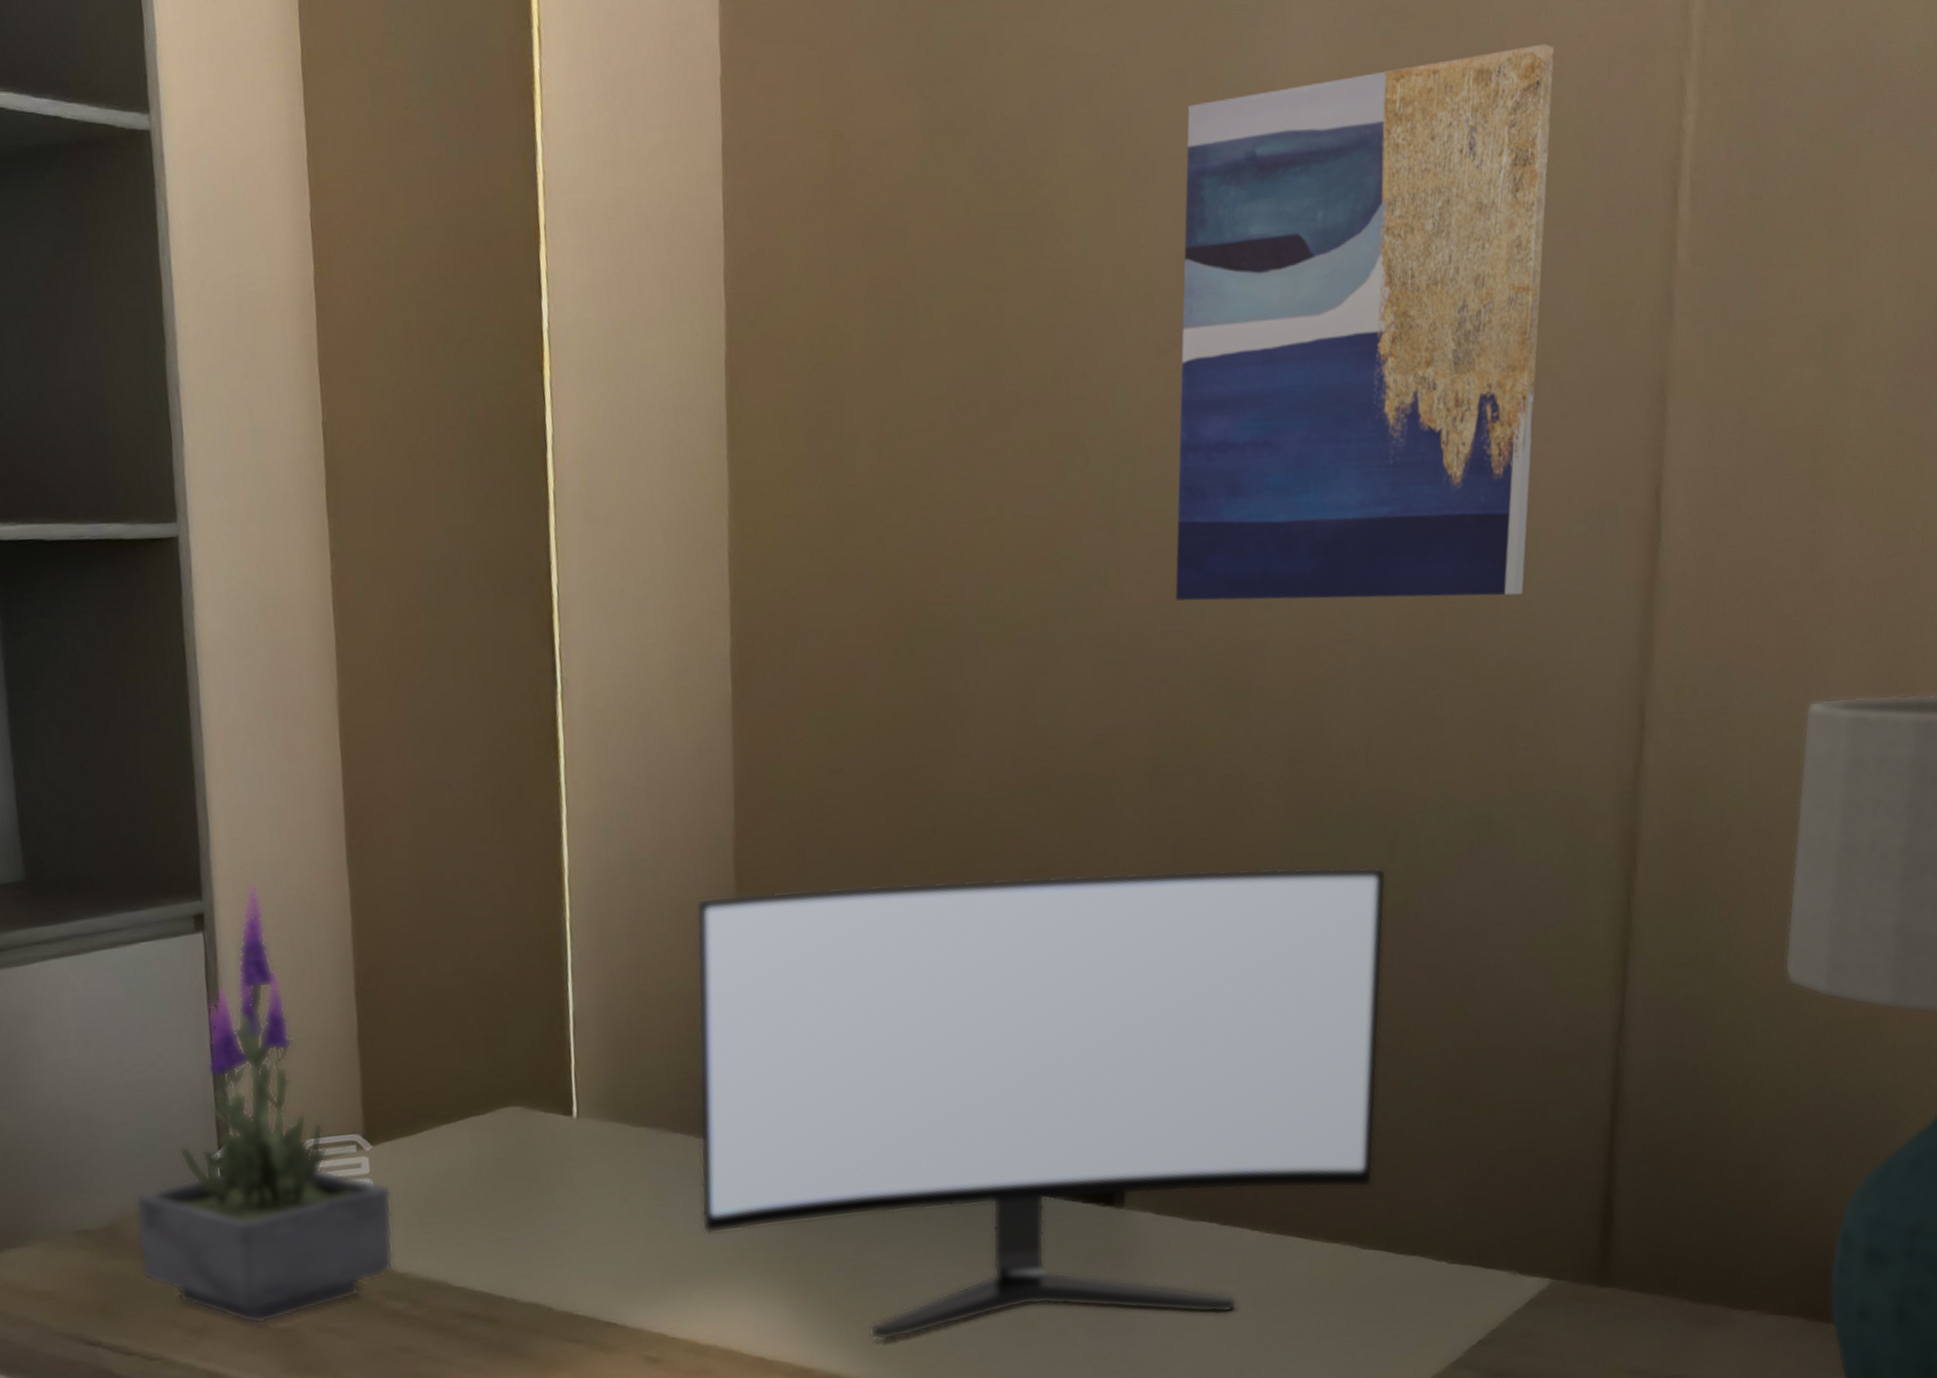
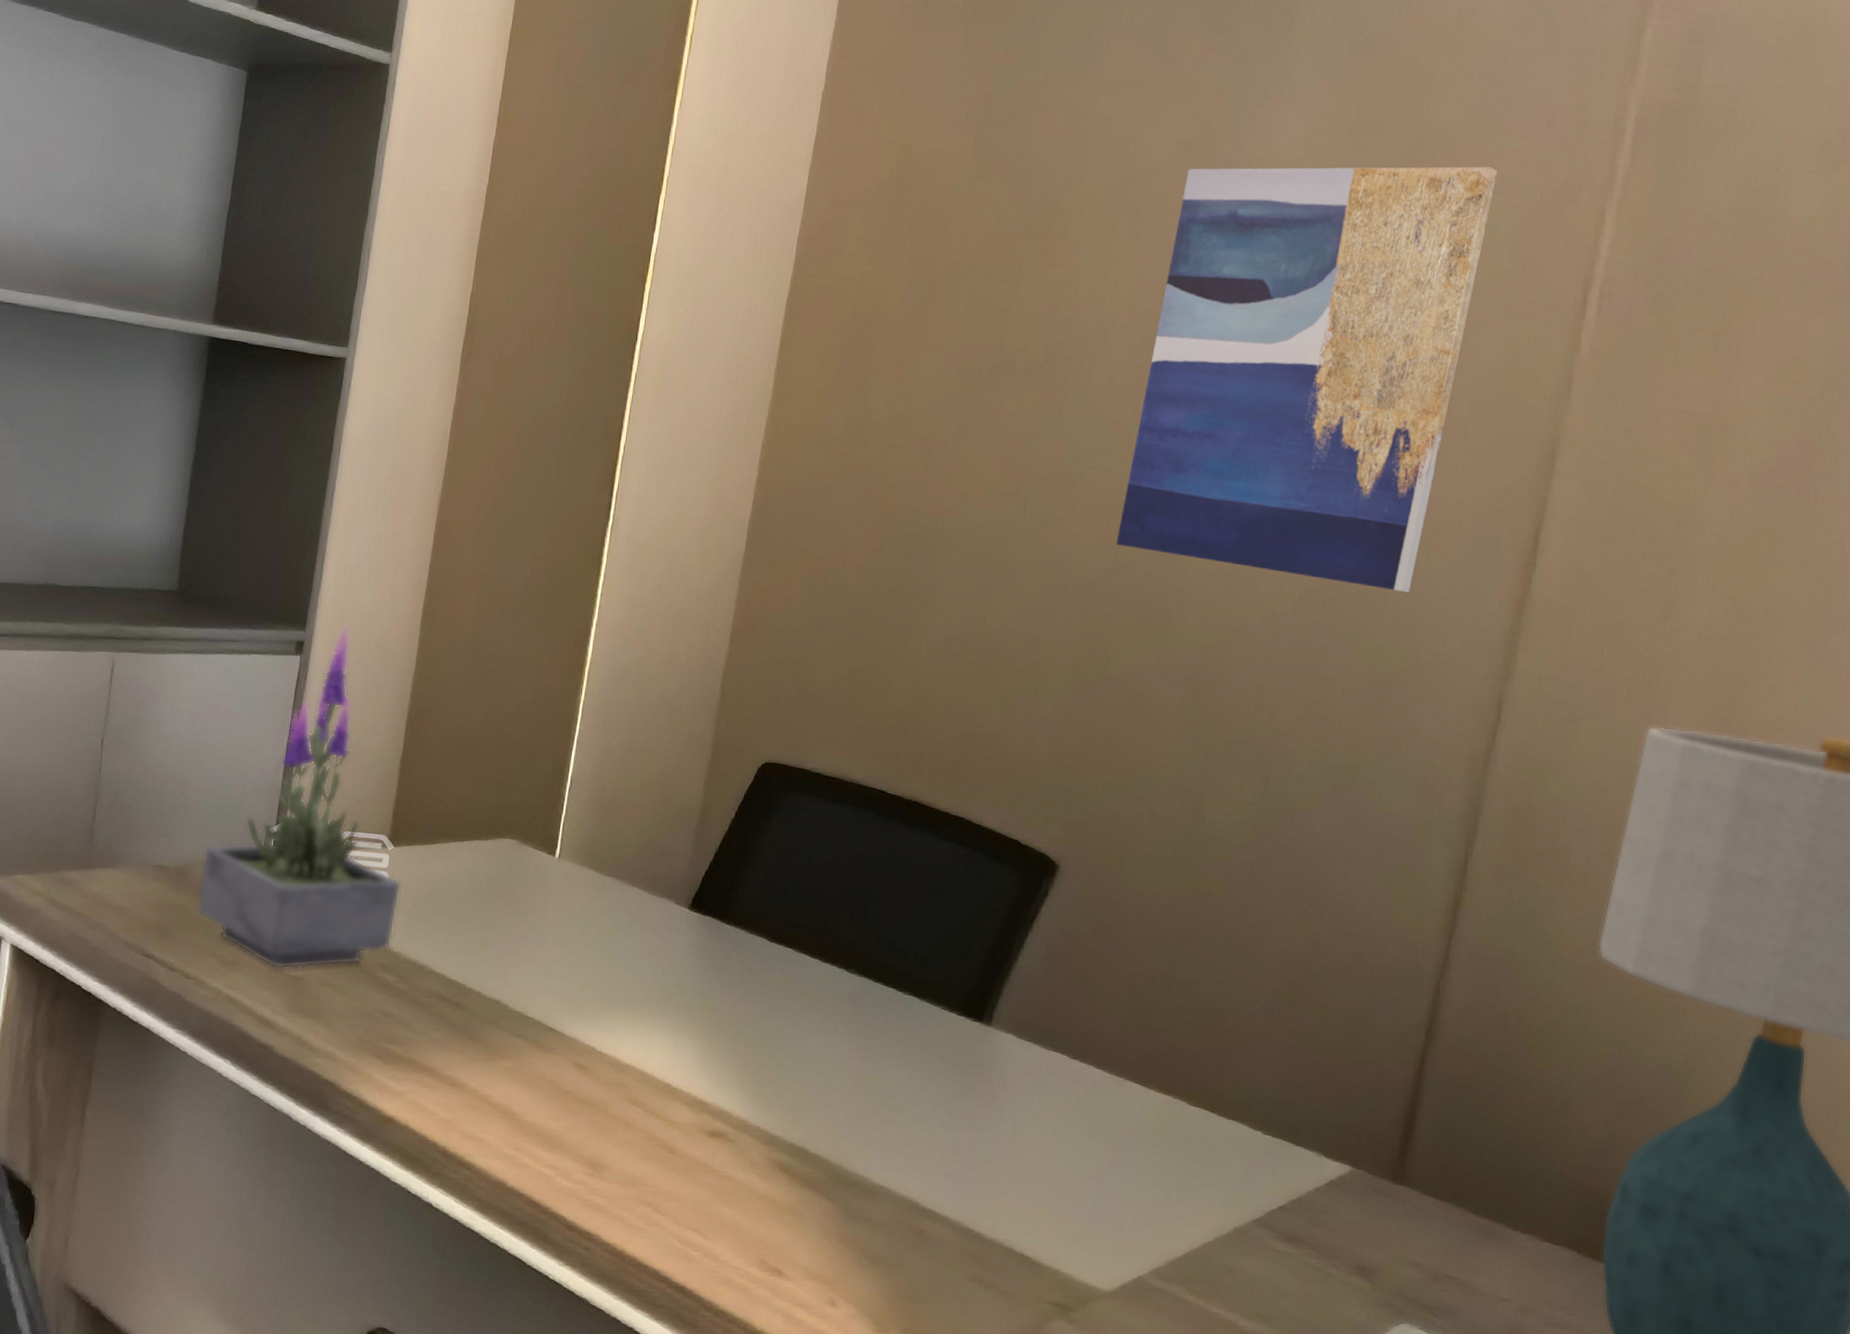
monitor: present [695,866,1387,1341] -> none [640,705,1259,1133]

